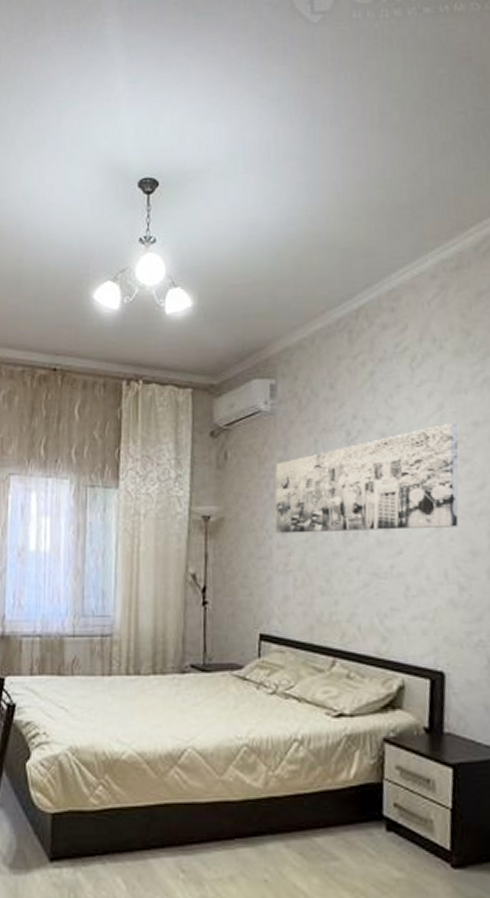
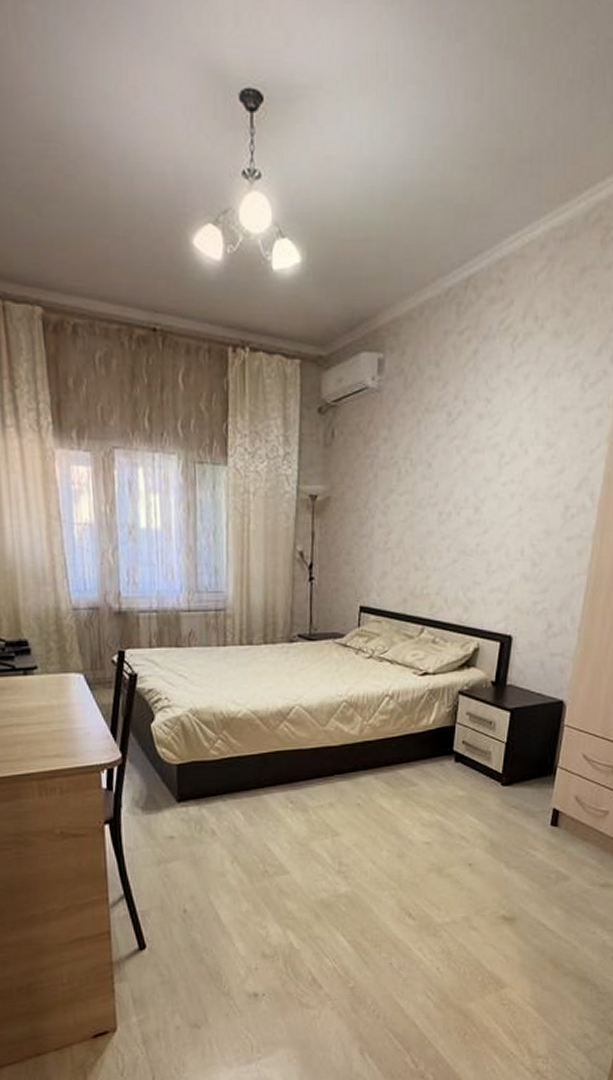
wall art: present [274,422,459,534] -> none [377,406,548,513]

